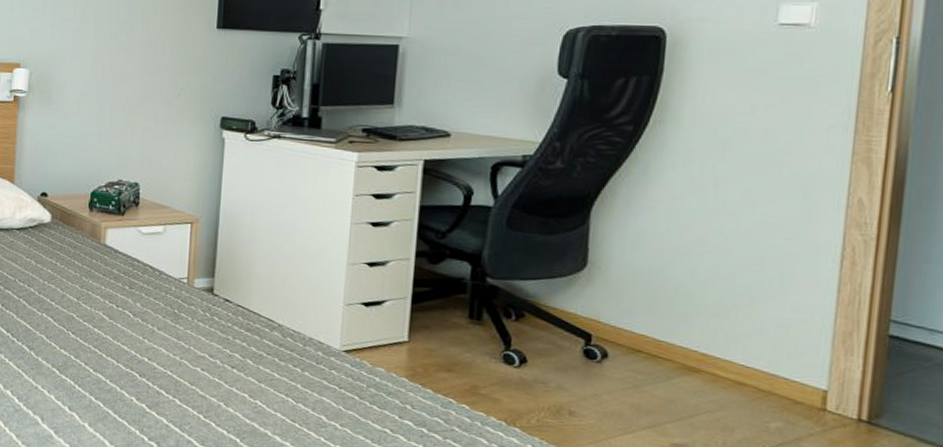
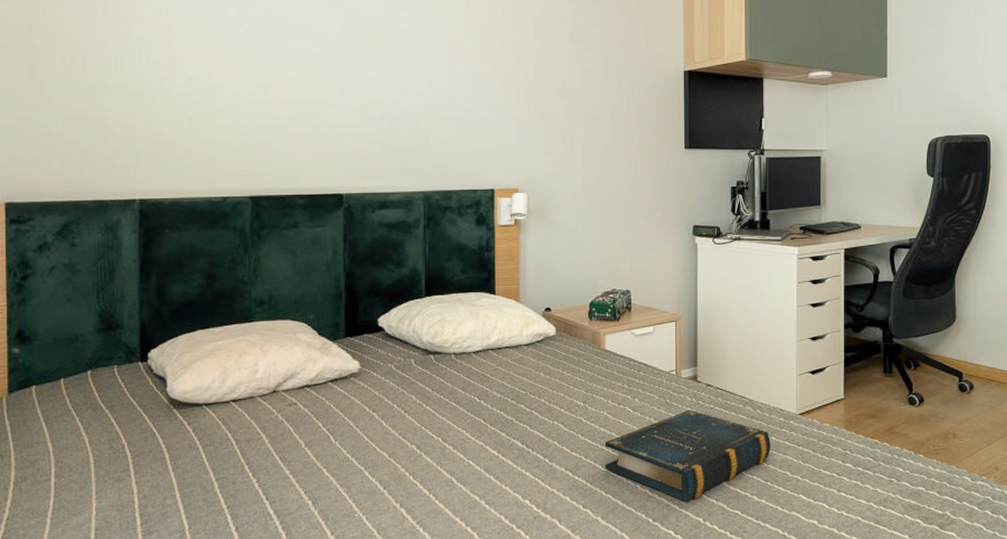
book: none [96,324,303,427] -> present [604,409,771,502]

